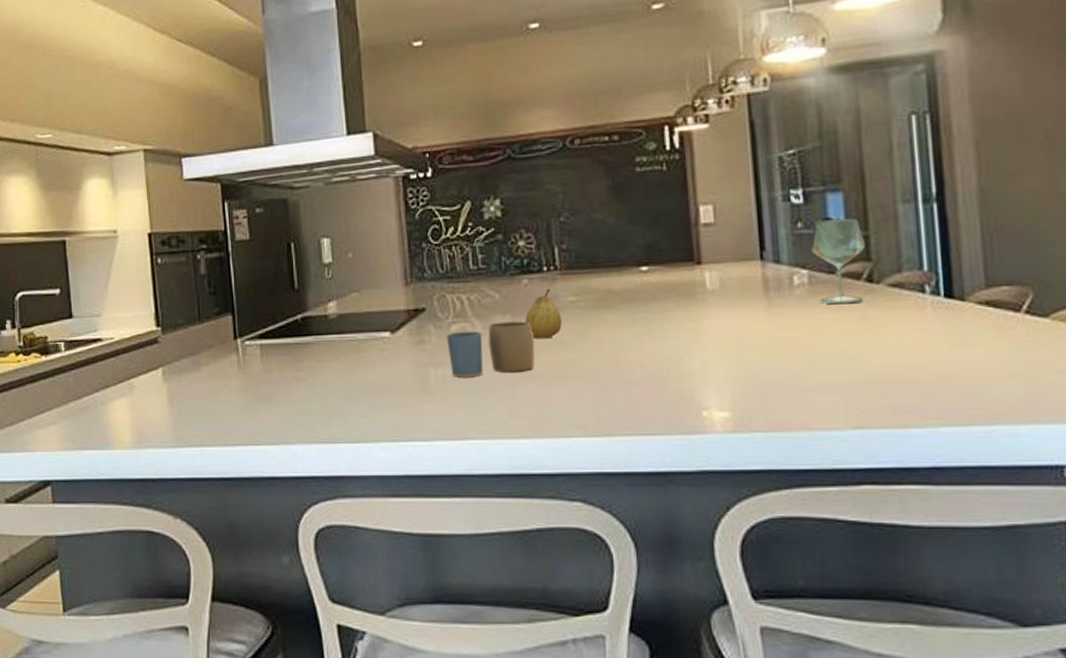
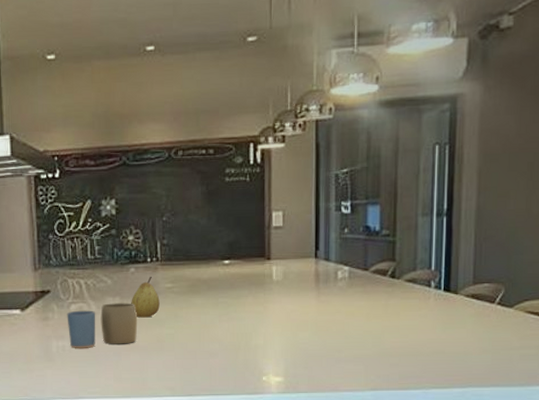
wine glass: present [810,217,866,305] -> none [352,226,393,295]

